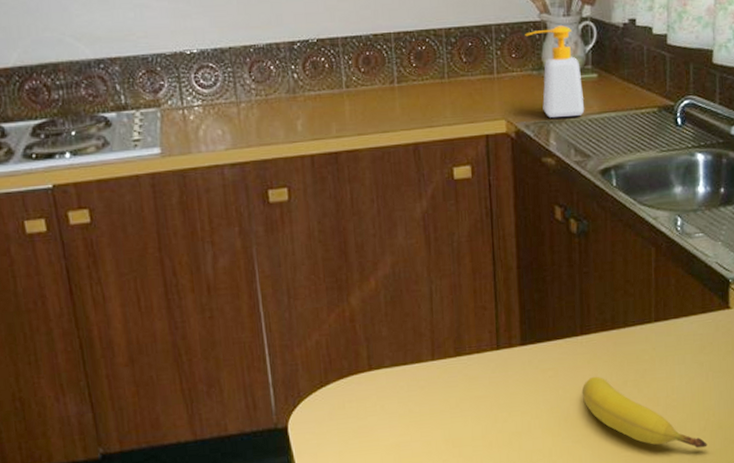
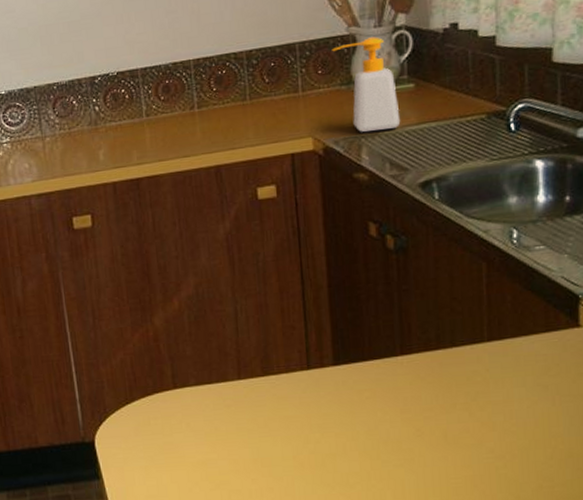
fruit: present [581,376,707,448] -> none [403,398,555,478]

